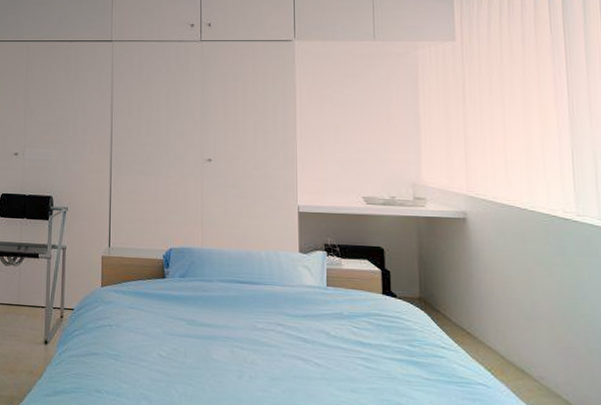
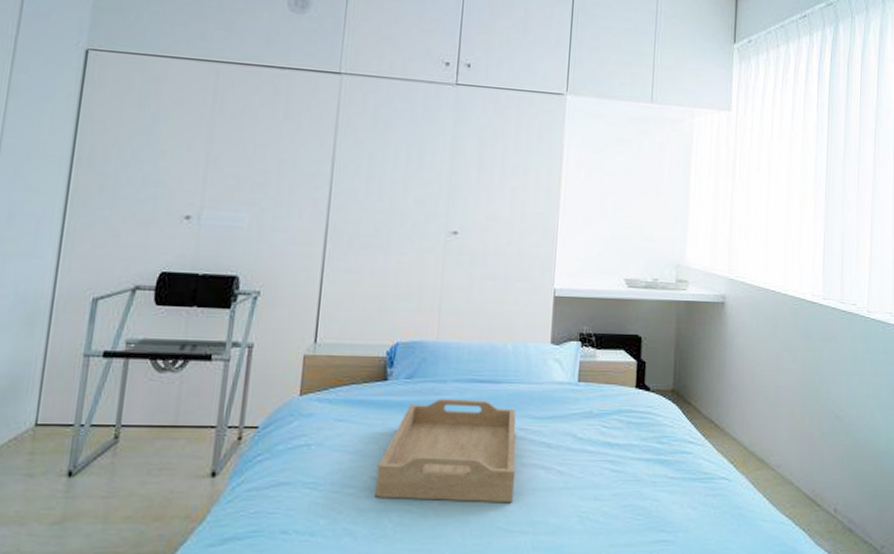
serving tray: none [163,295,276,387] -> present [374,399,516,503]

